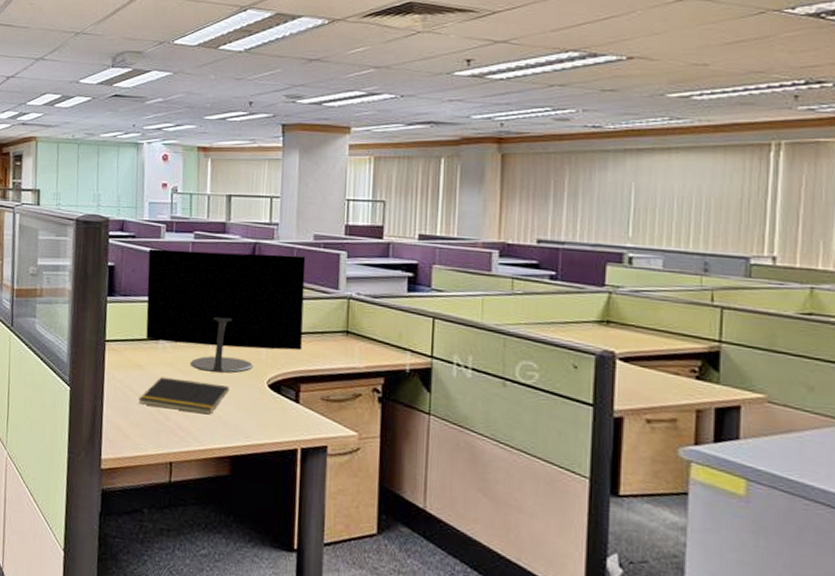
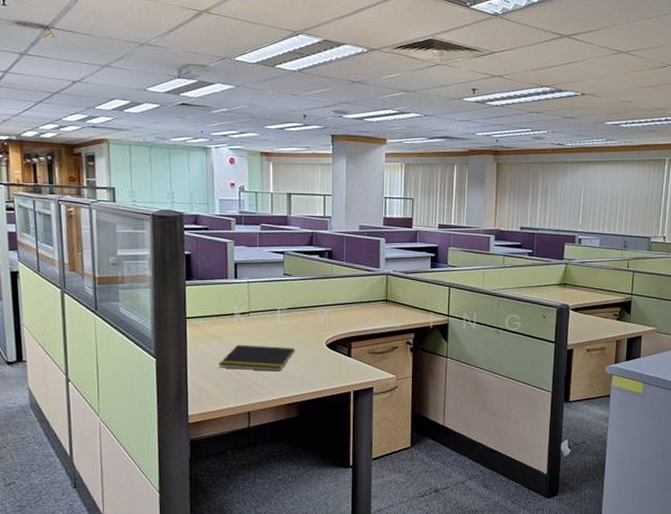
monitor: present [146,249,306,373] -> none [220,239,354,338]

